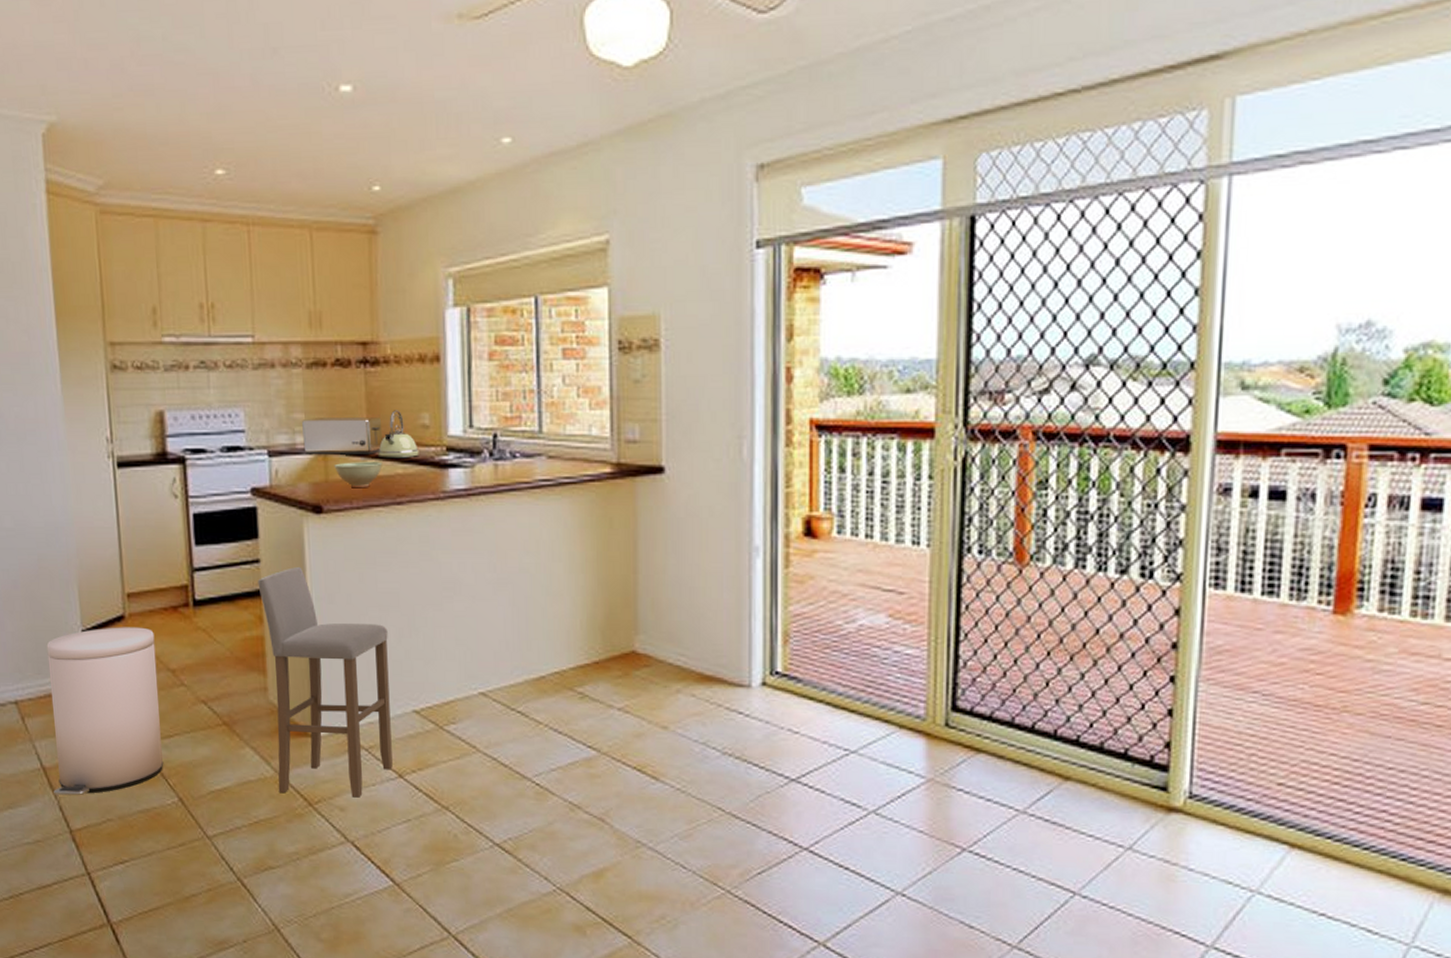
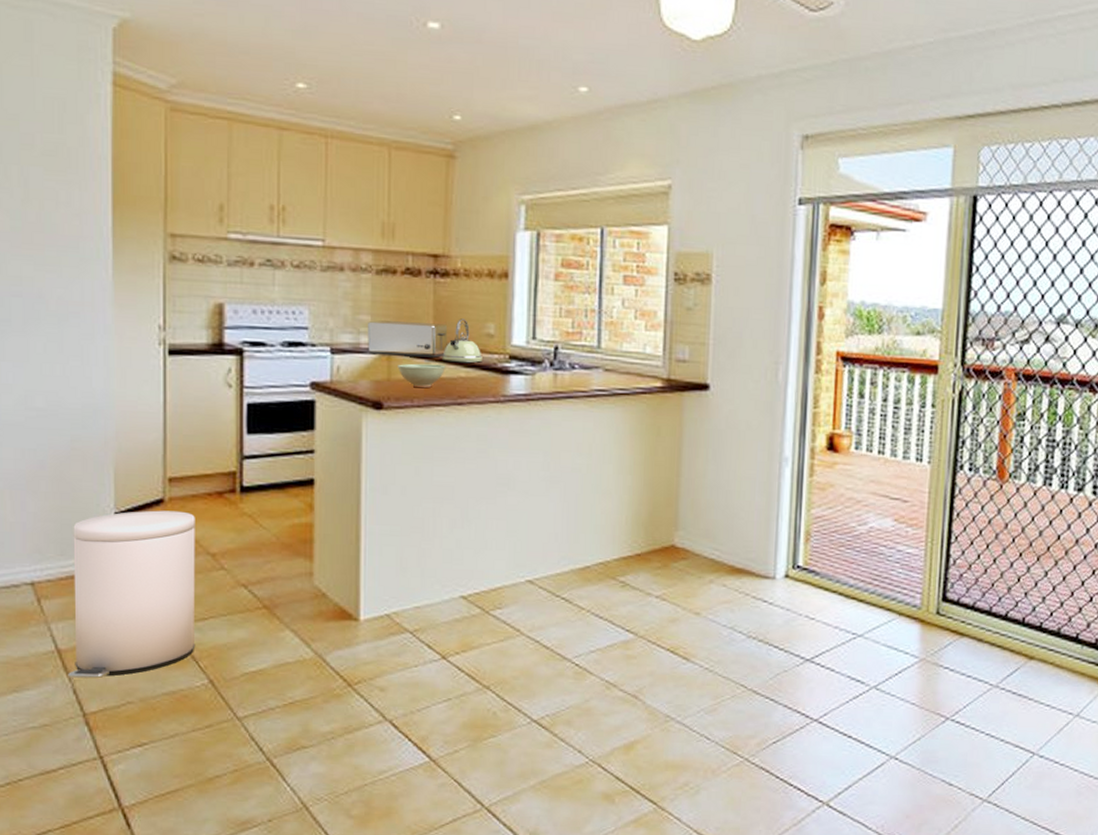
bar stool: present [258,567,393,798] -> none [310,459,440,678]

